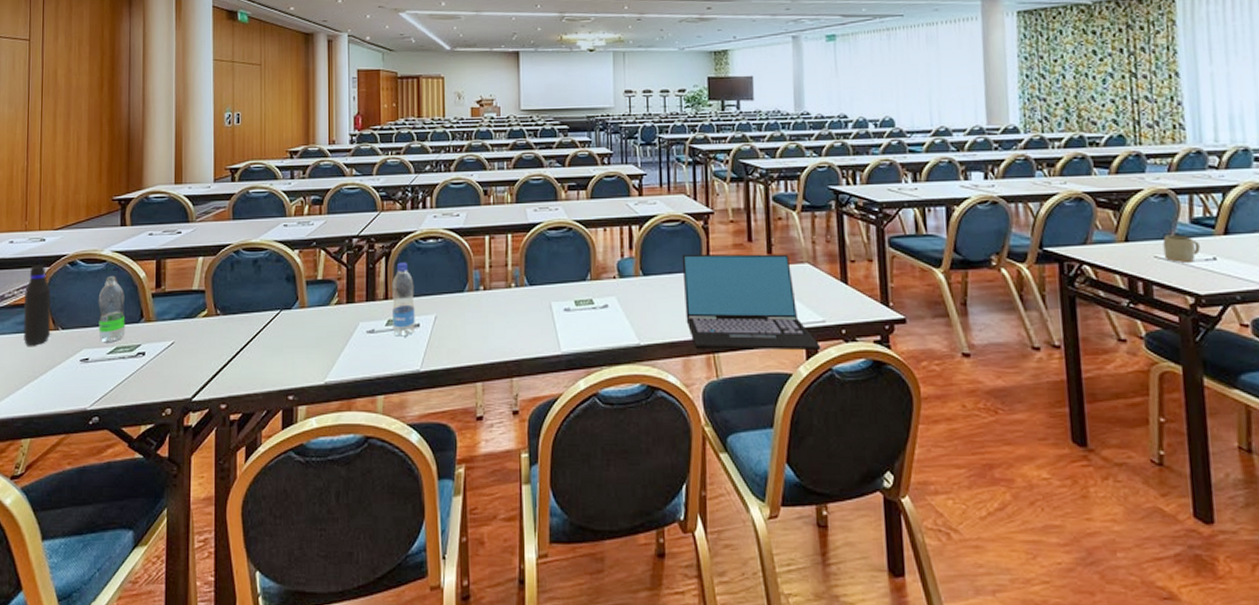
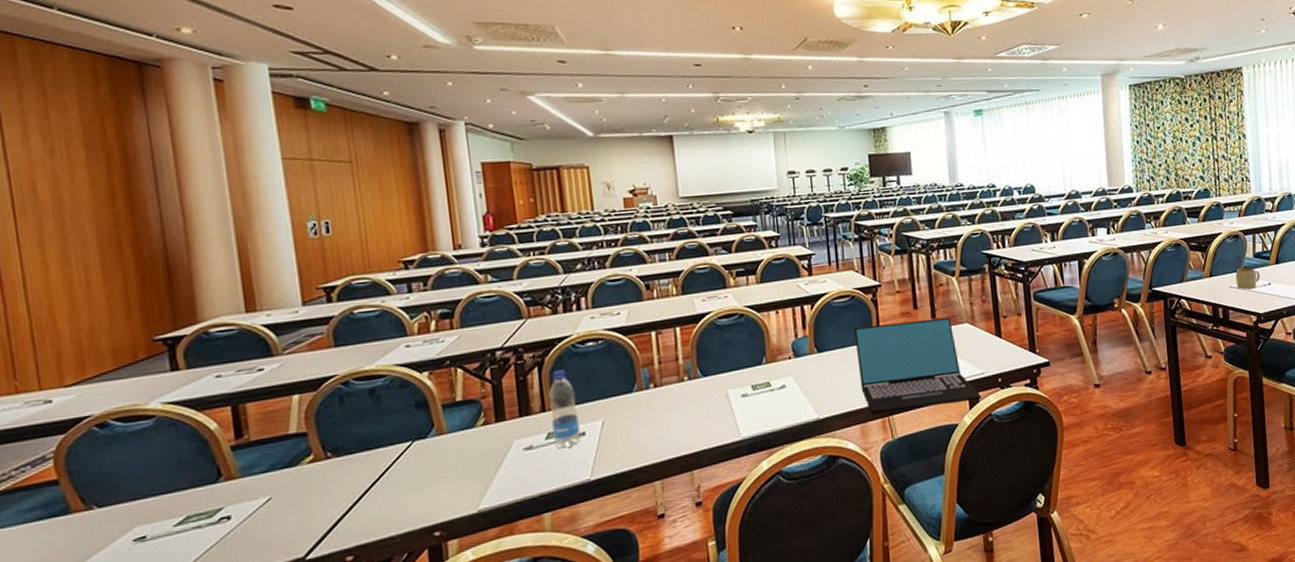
water bottle: present [23,265,51,346] -> none [29,432,80,537]
bottle: present [98,276,126,343] -> none [149,432,197,515]

